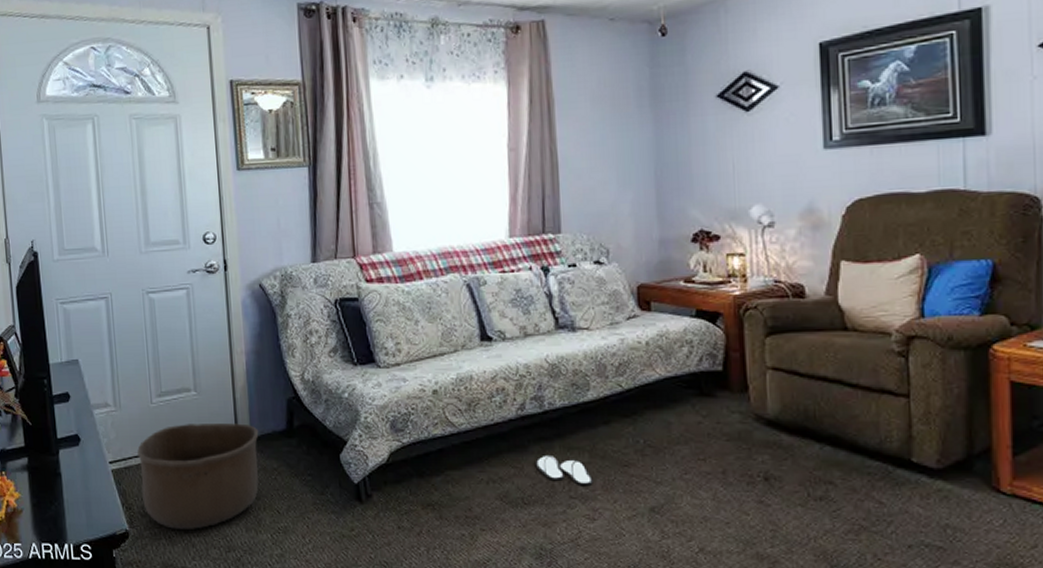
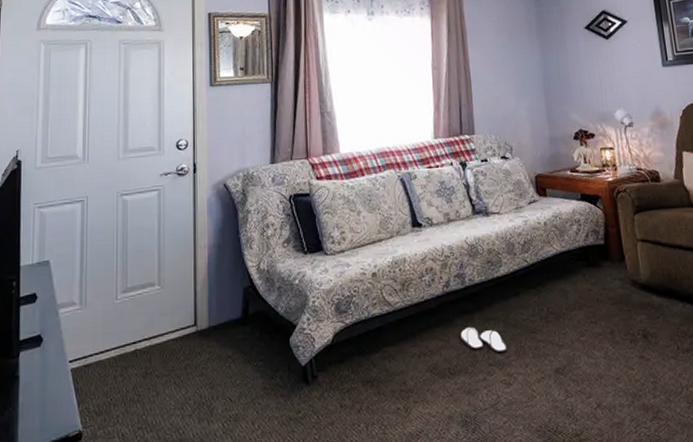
basket: present [137,423,259,529] -> none [98,314,216,426]

